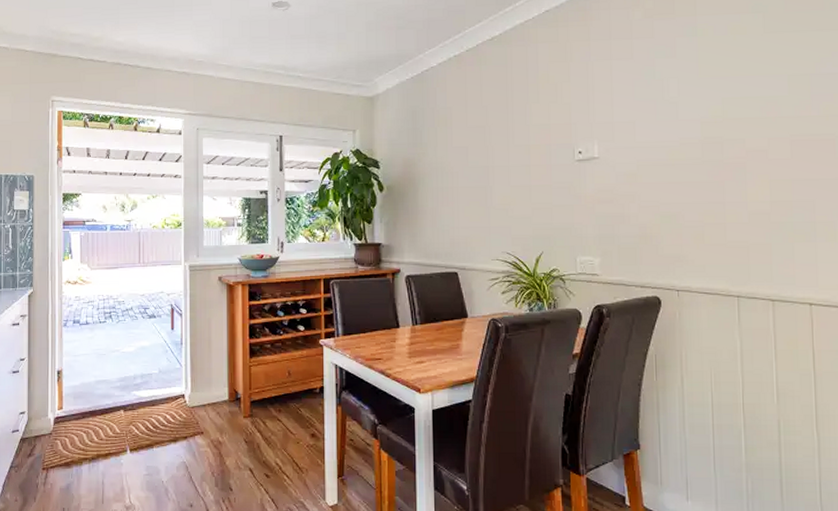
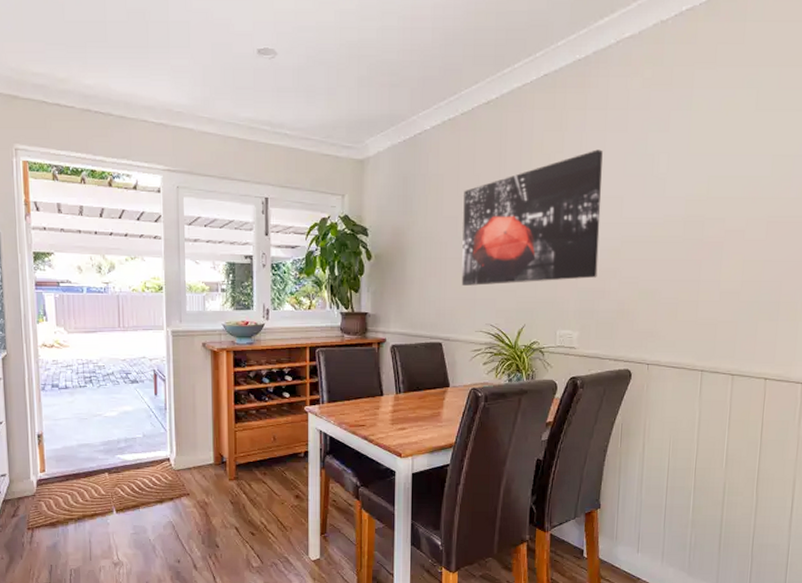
wall art: none [473,77,615,214] -> present [461,149,603,286]

